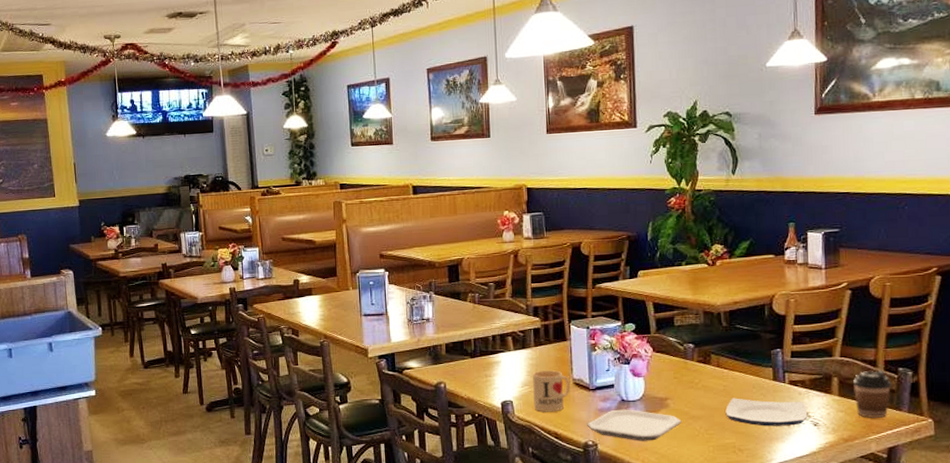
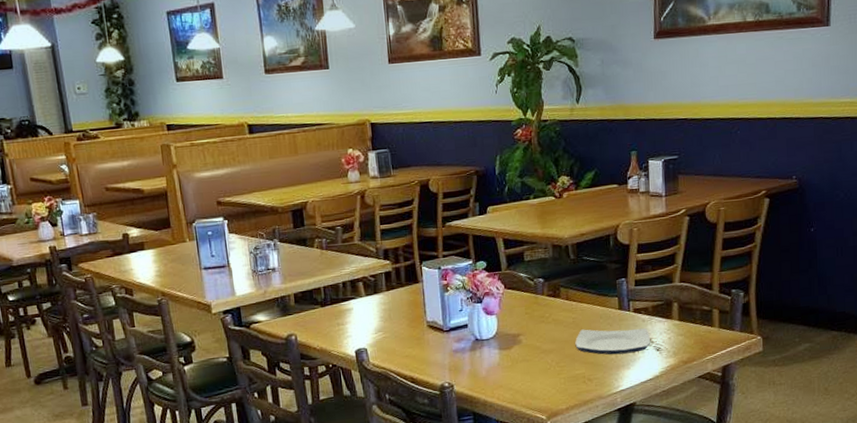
mug: present [532,370,571,412] -> none [386,314,425,357]
plate: present [587,409,682,441] -> none [442,348,534,379]
coffee cup: present [852,369,892,418] -> none [690,292,726,340]

